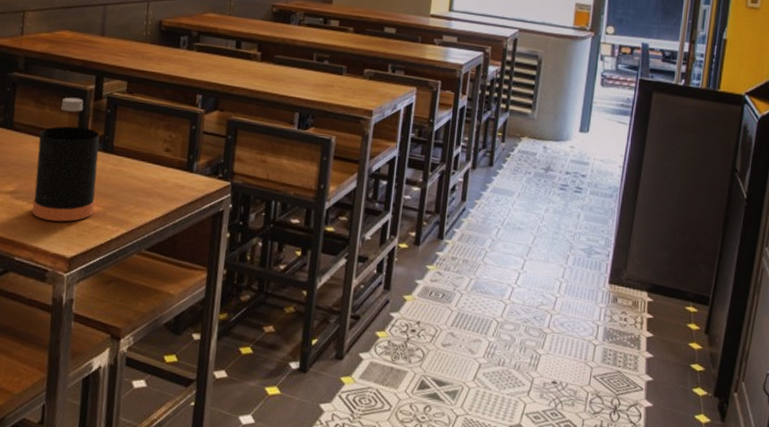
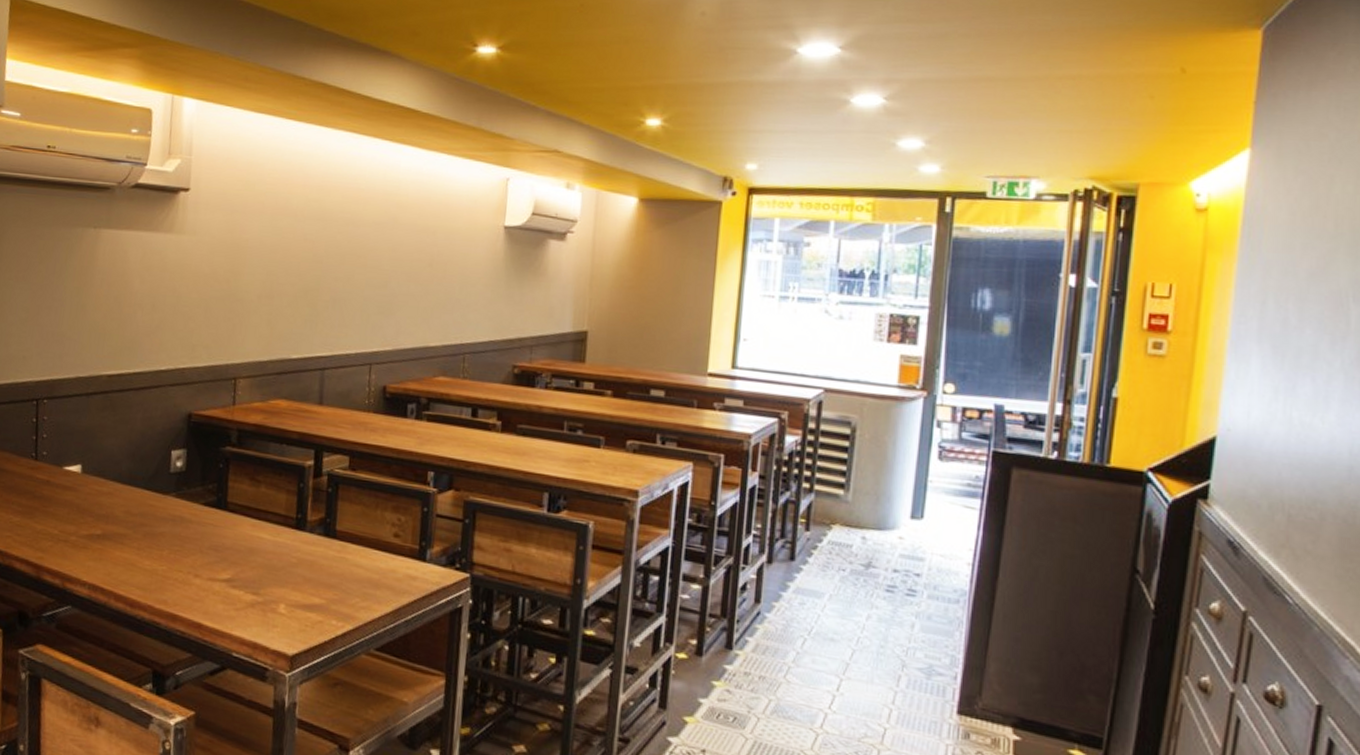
bottle: present [32,97,100,222] -> none [249,474,321,615]

